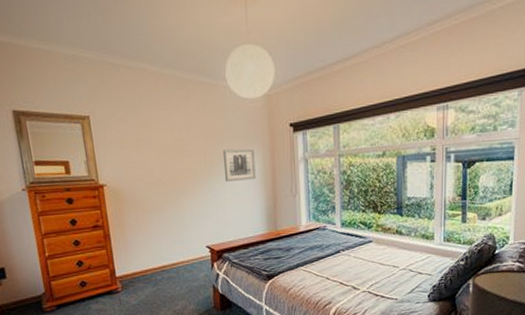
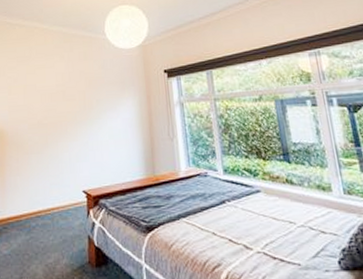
wall art: present [222,149,256,182] -> none [101,93,133,124]

